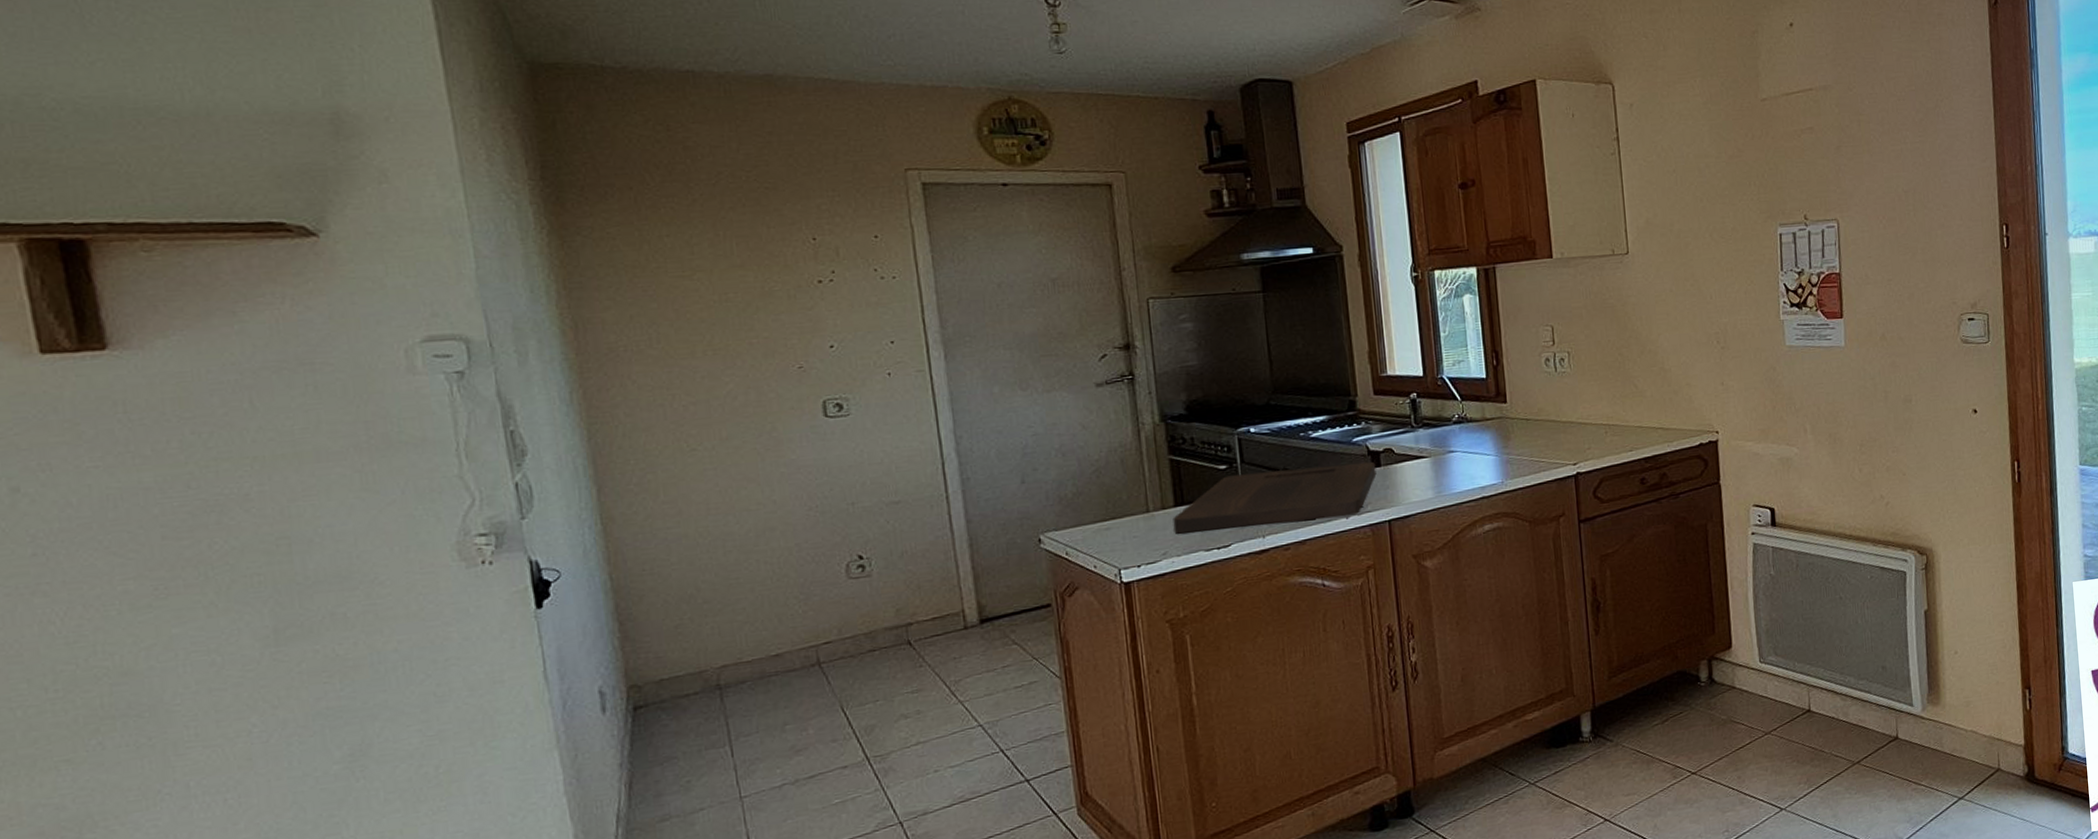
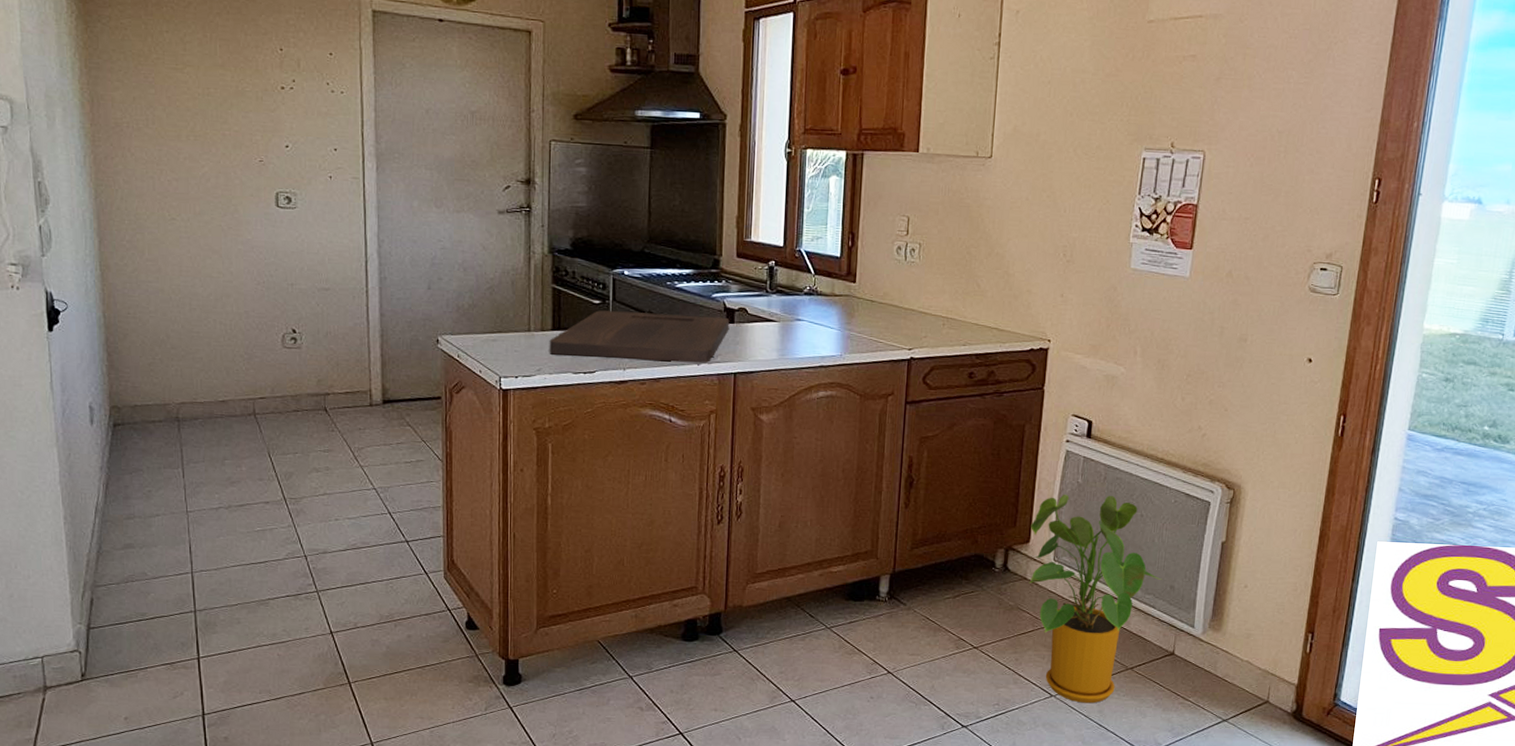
house plant: none [1729,583,1873,811] -> present [1029,494,1162,704]

